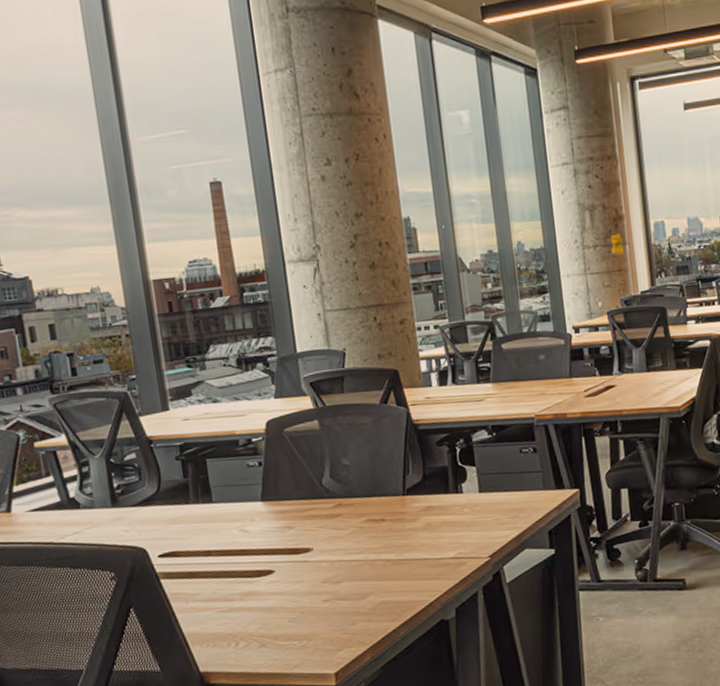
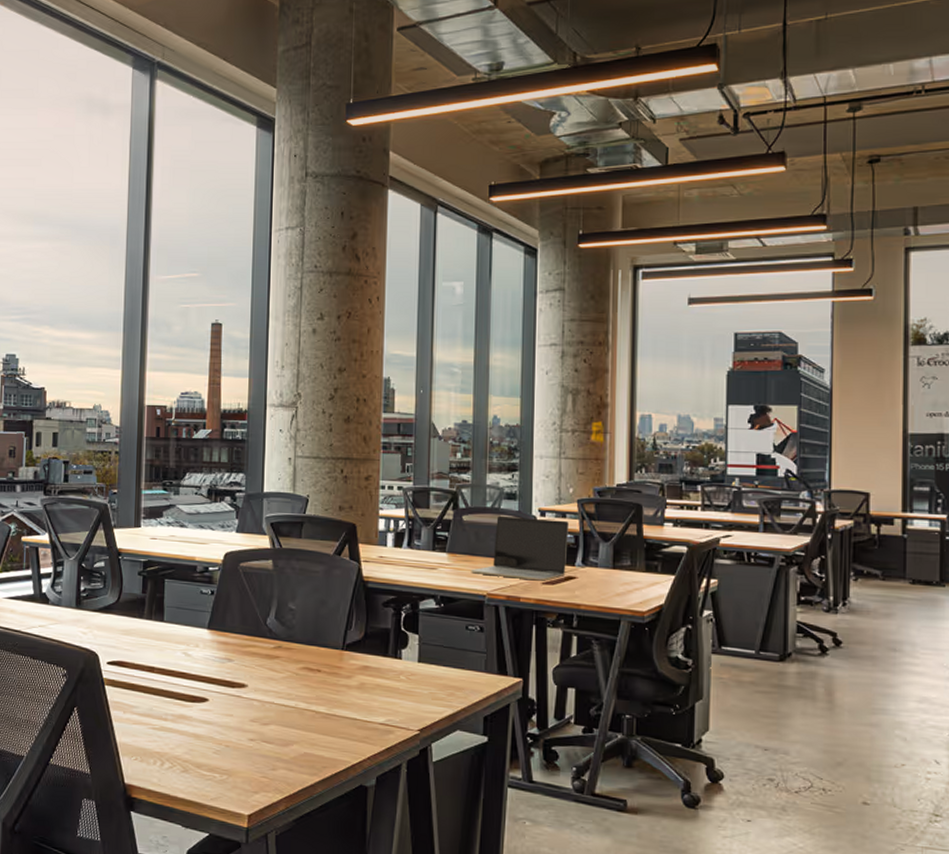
laptop: none [517,333,605,399] -> present [471,516,569,581]

